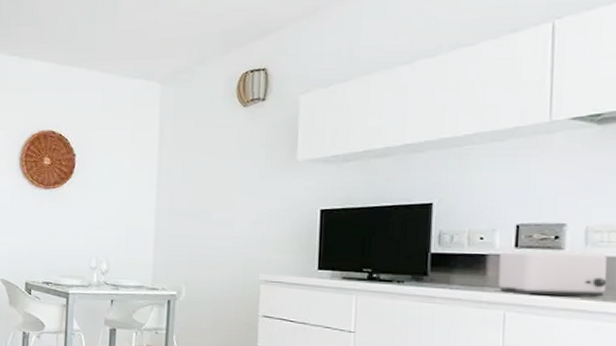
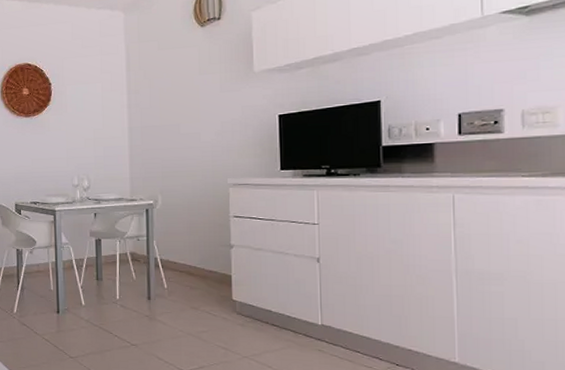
toaster: present [498,252,608,297] -> none [445,134,545,177]

